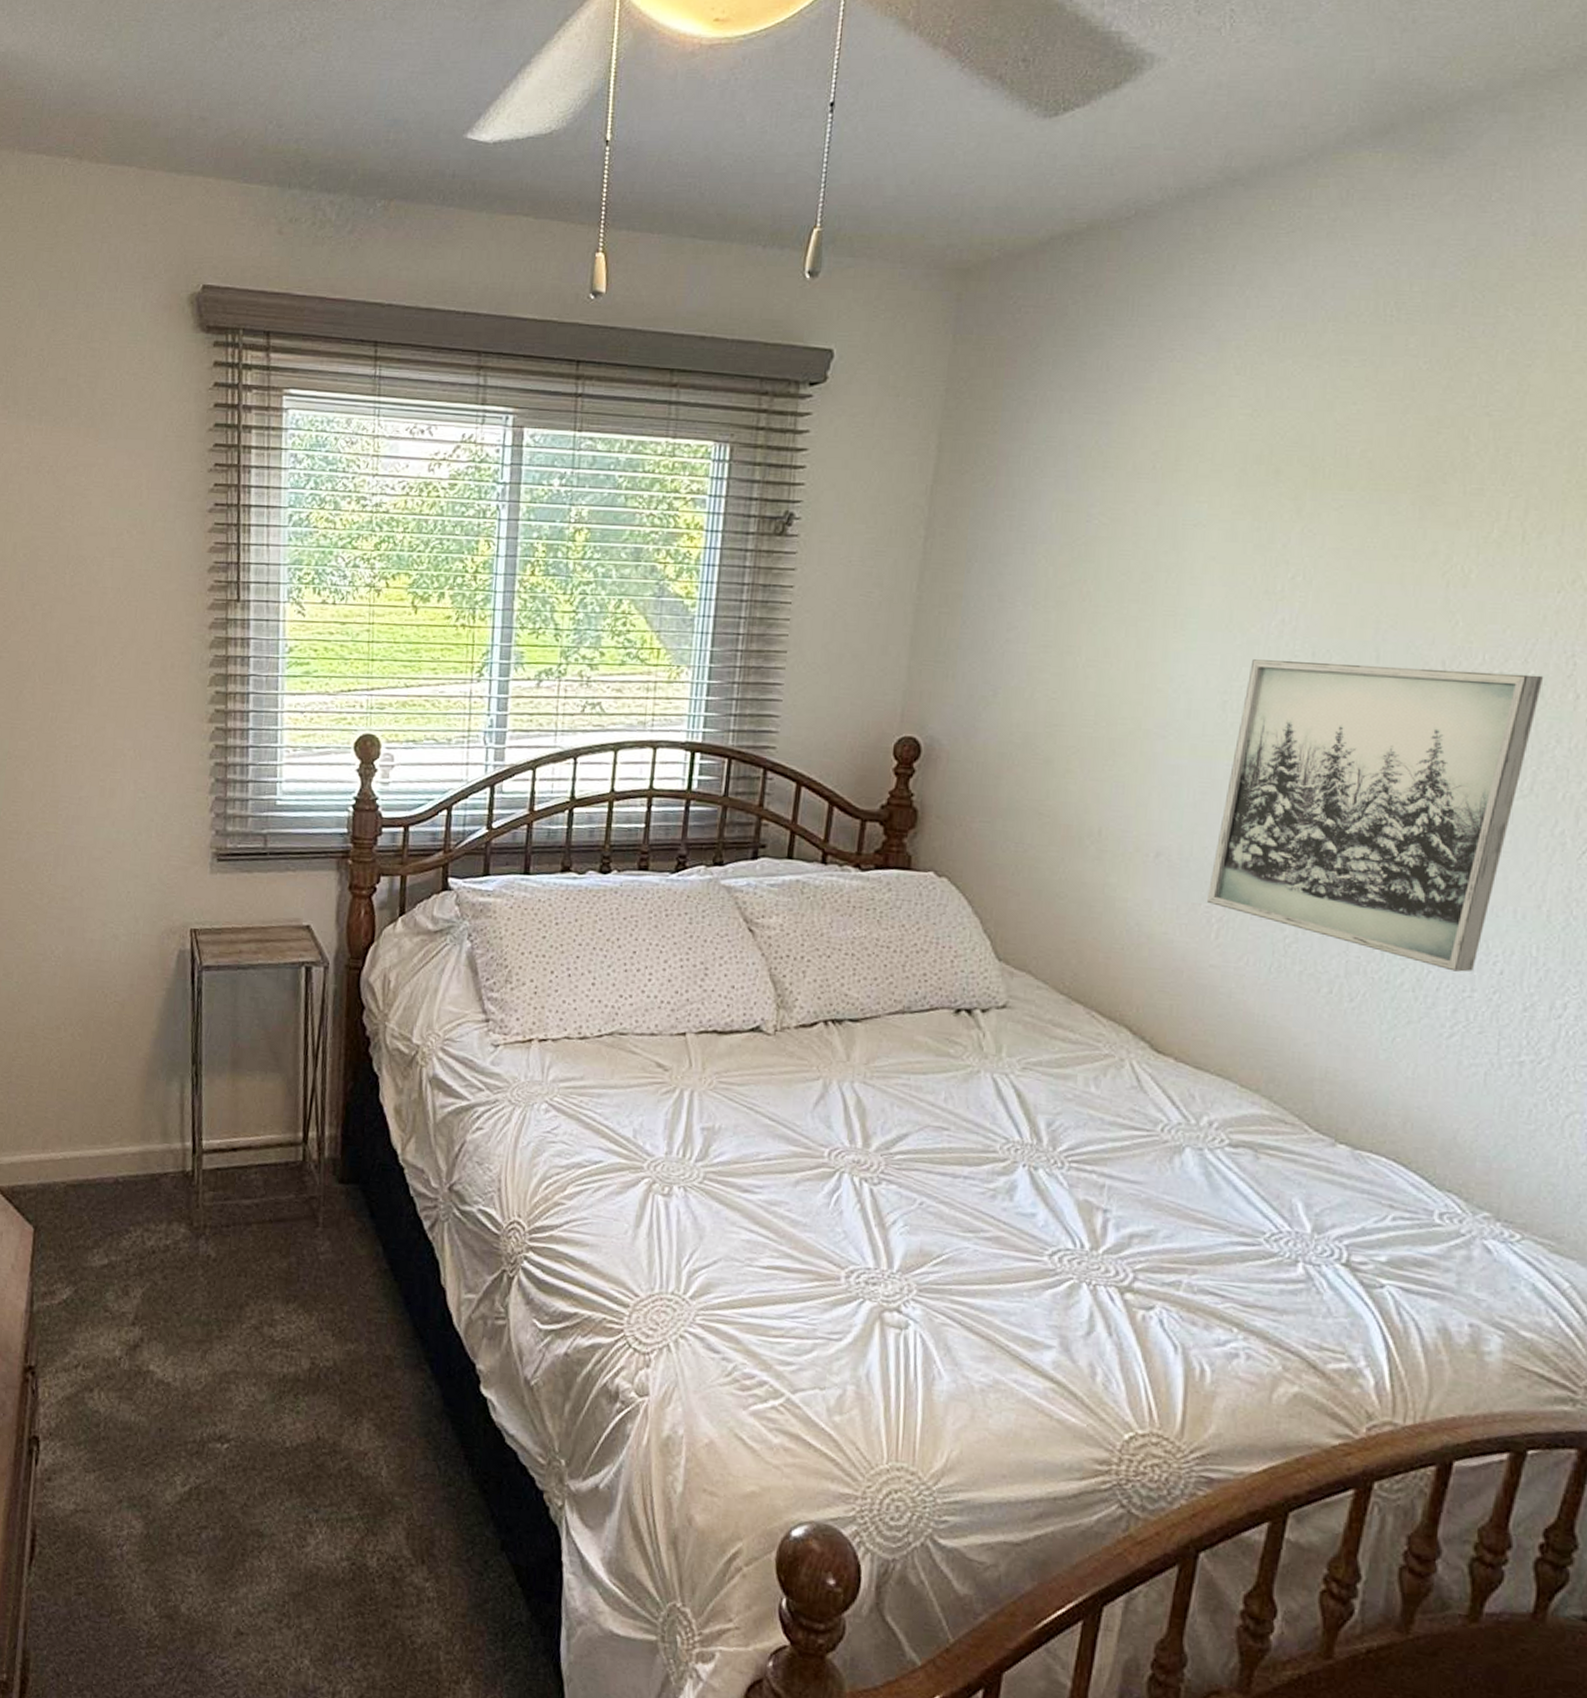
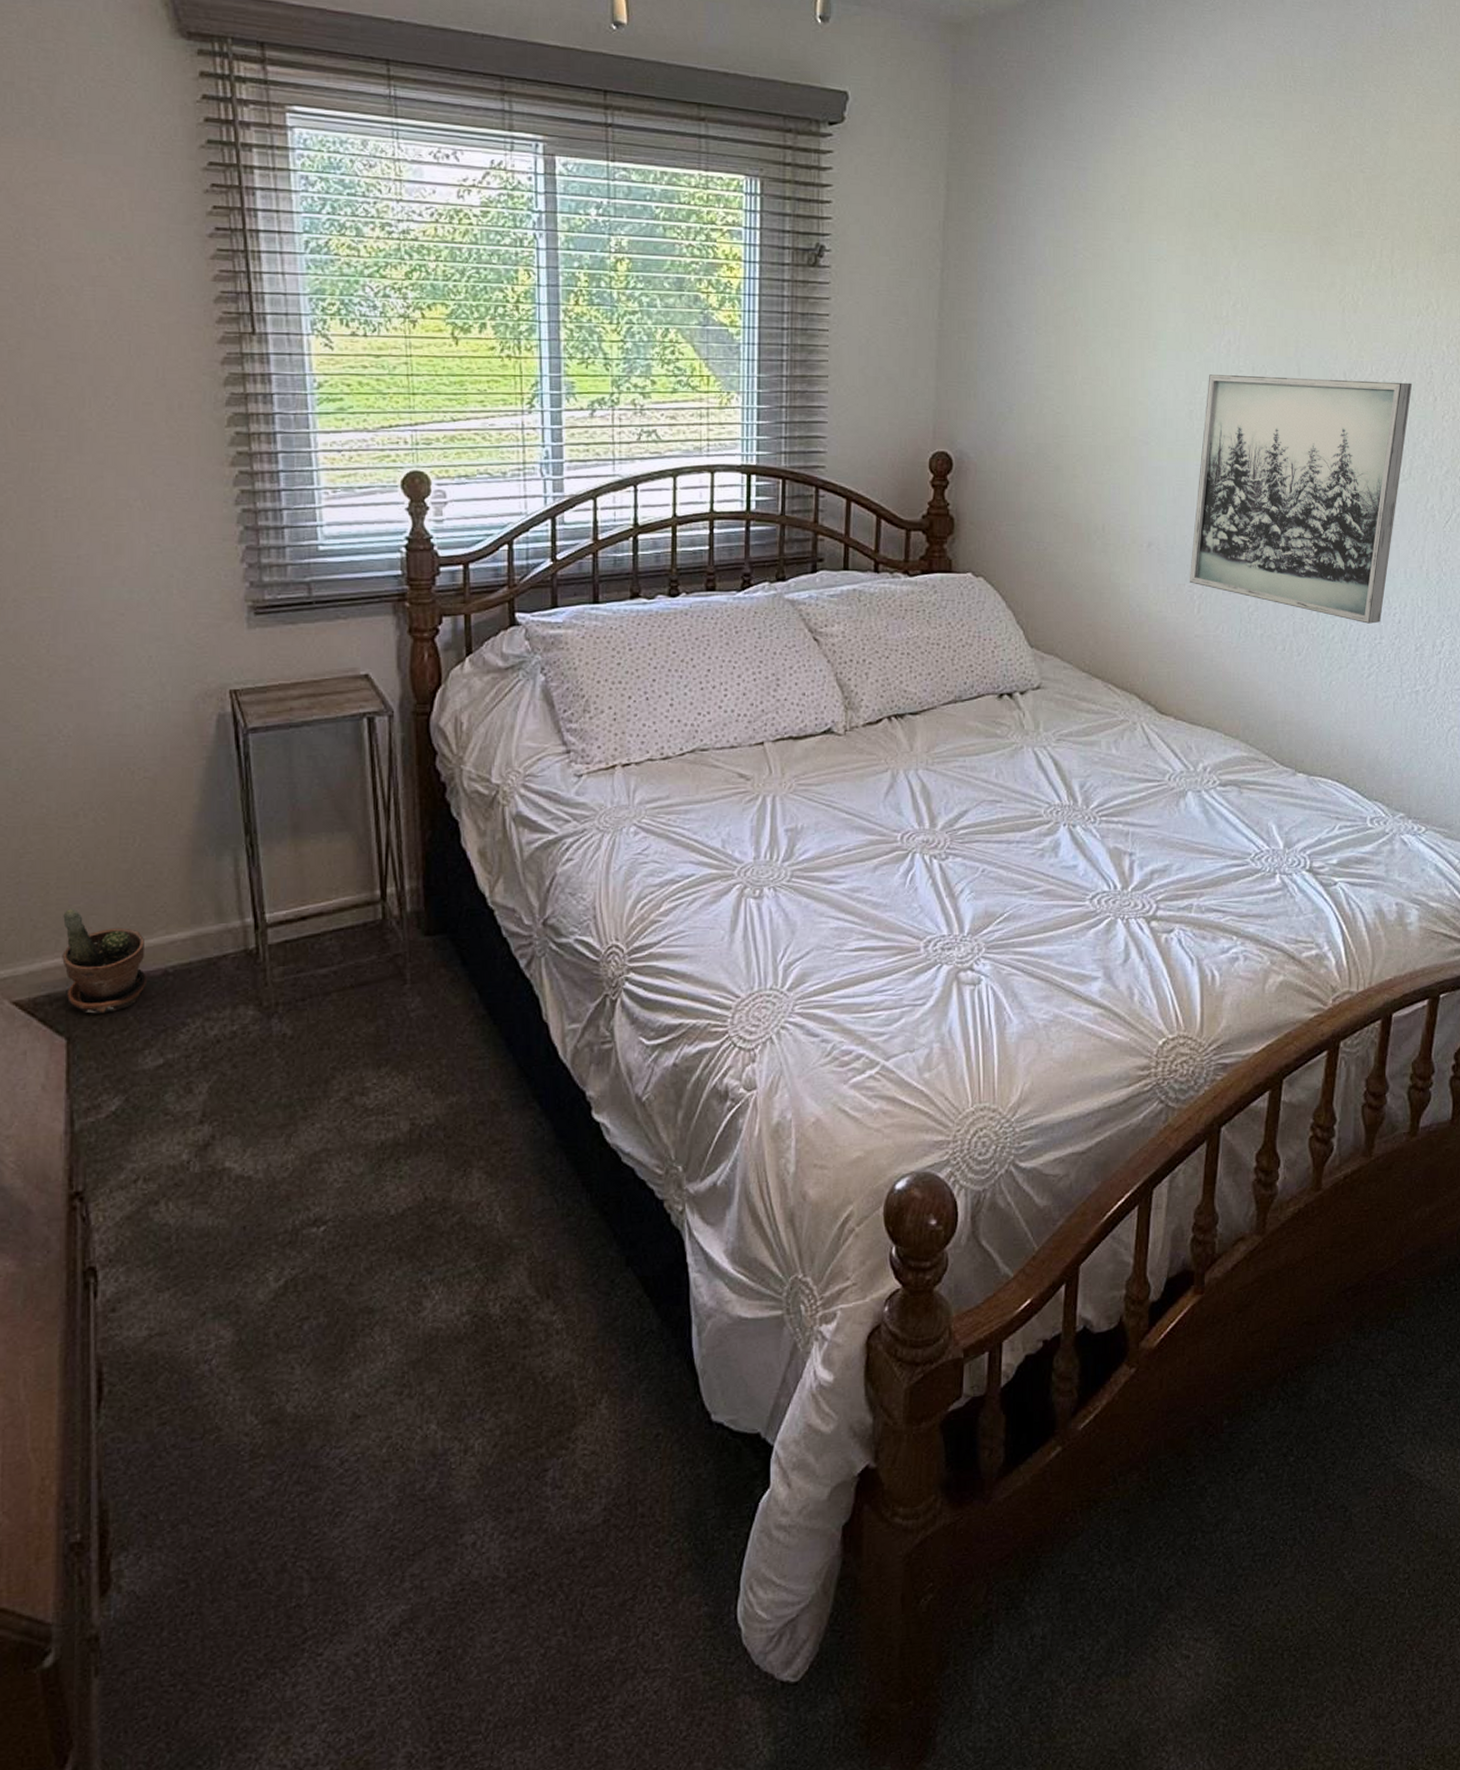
potted plant: none [36,1110,102,1210] -> present [62,907,148,1014]

